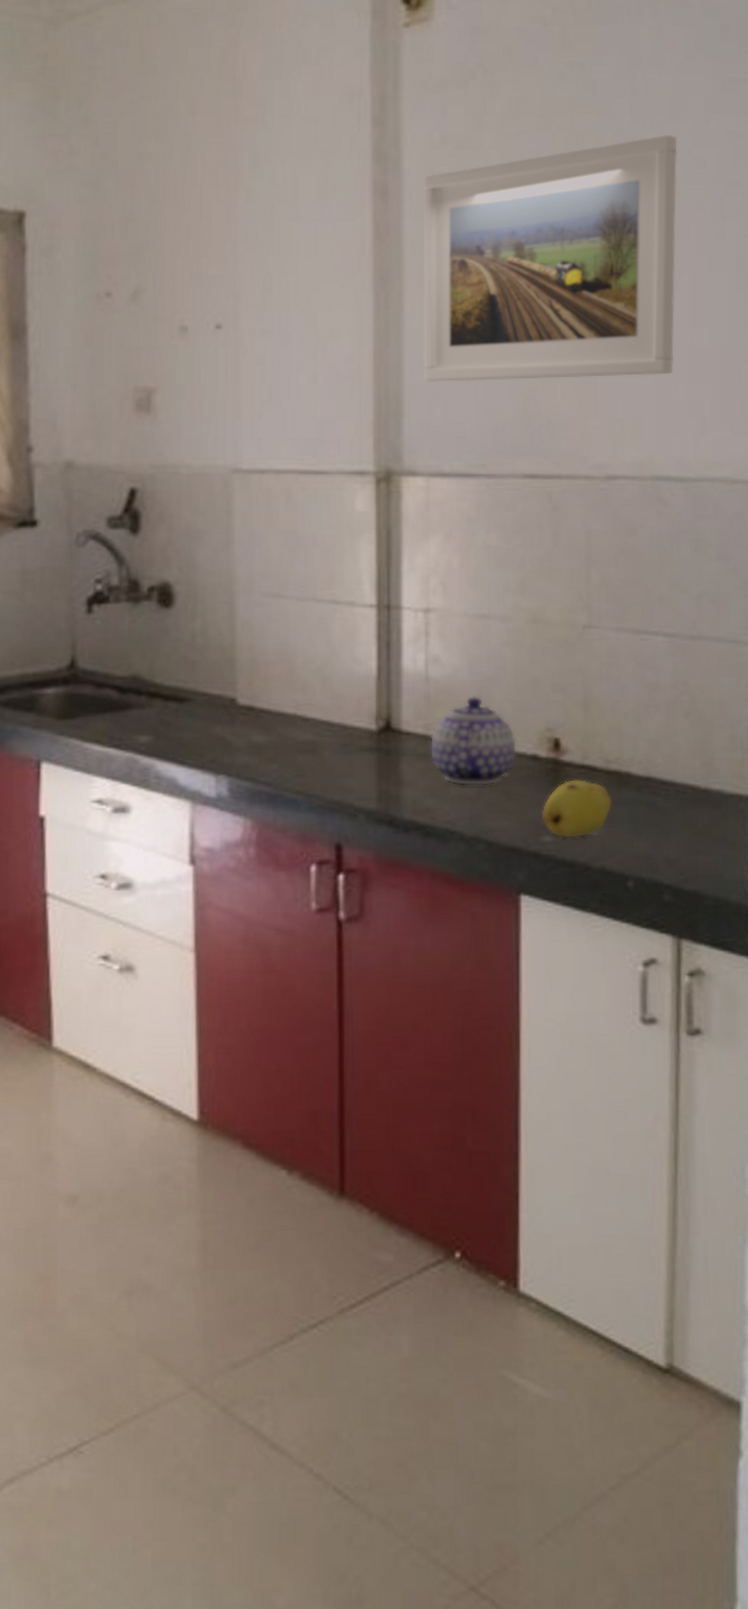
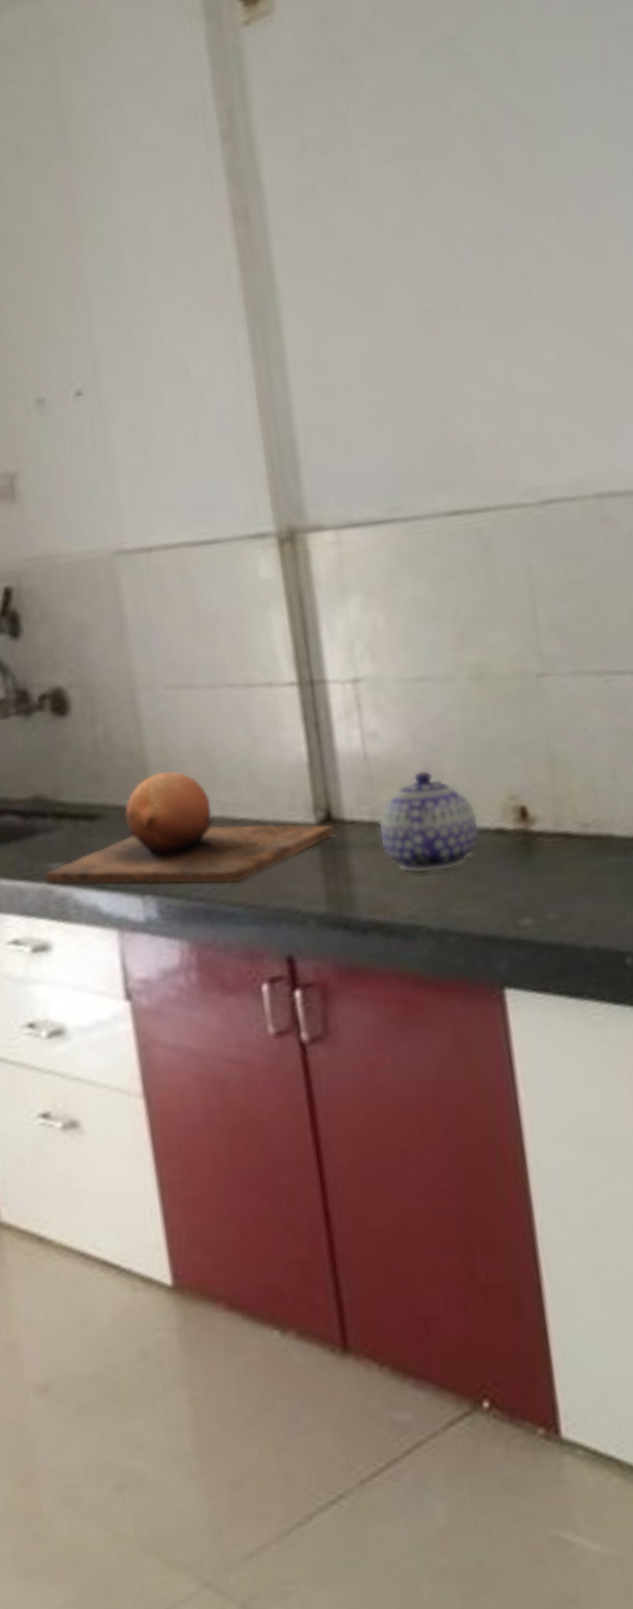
chopping board: none [134,669,391,774] -> present [46,771,335,885]
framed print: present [423,135,678,382] -> none [287,102,602,423]
fruit: present [541,780,611,838] -> none [516,849,596,918]

